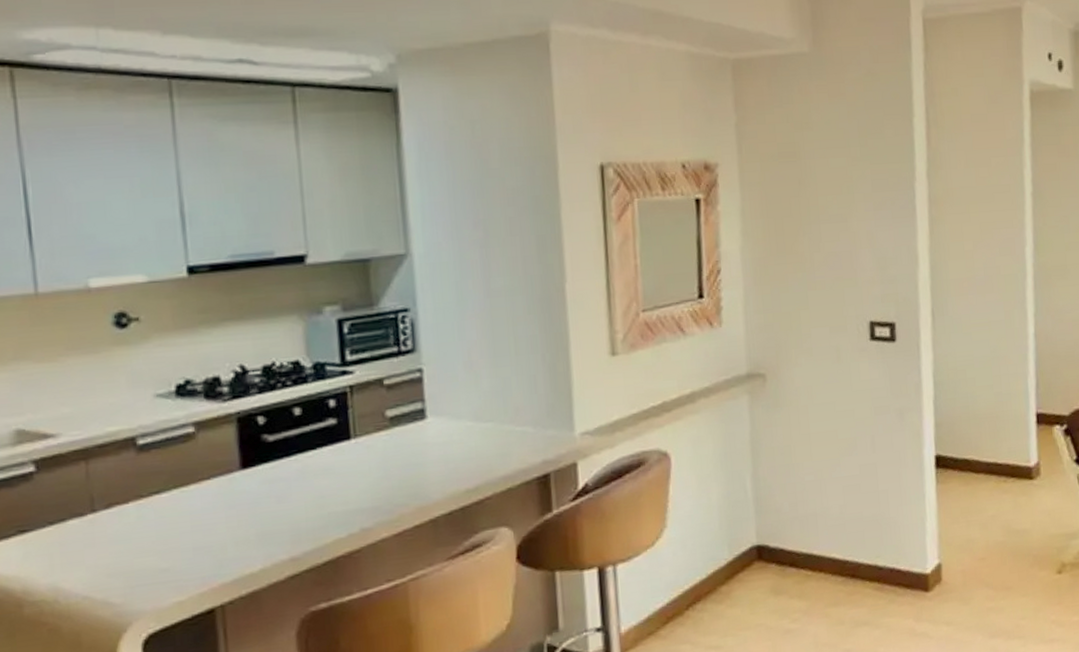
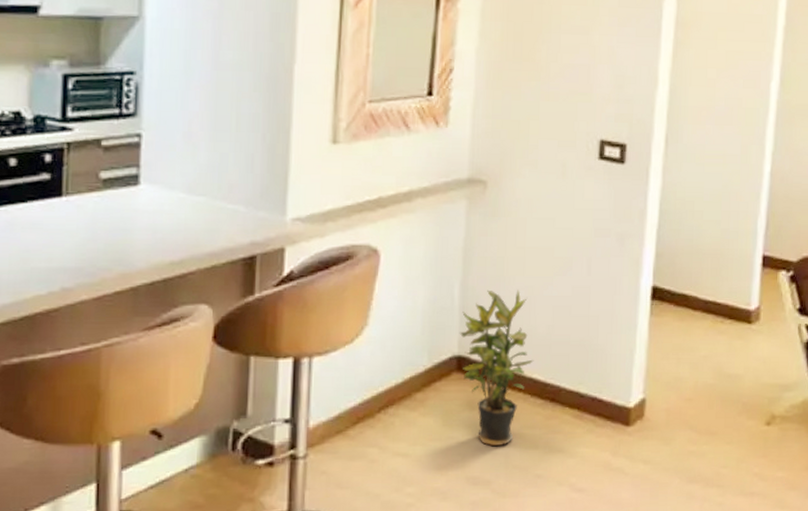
potted plant: none [756,475,831,629] -> present [459,289,534,447]

